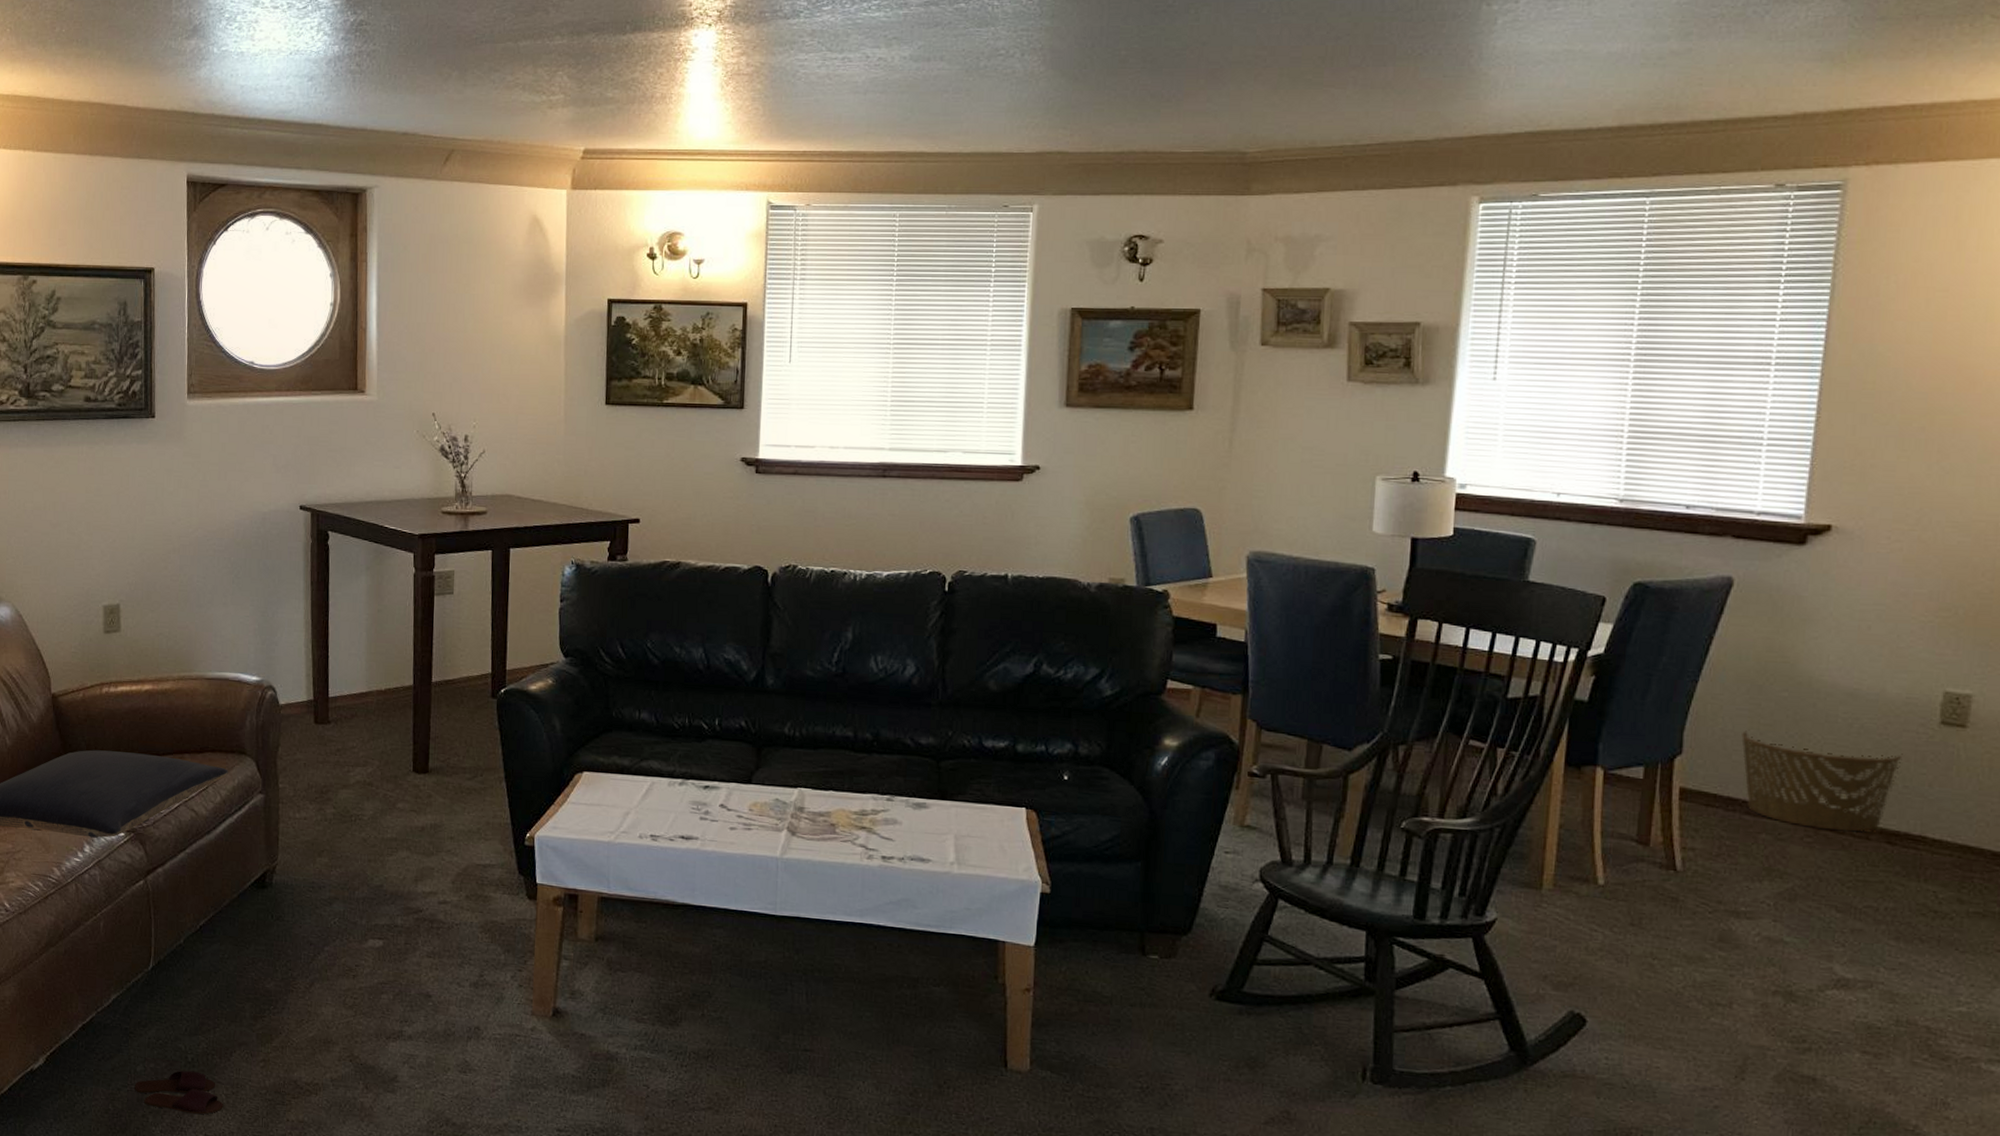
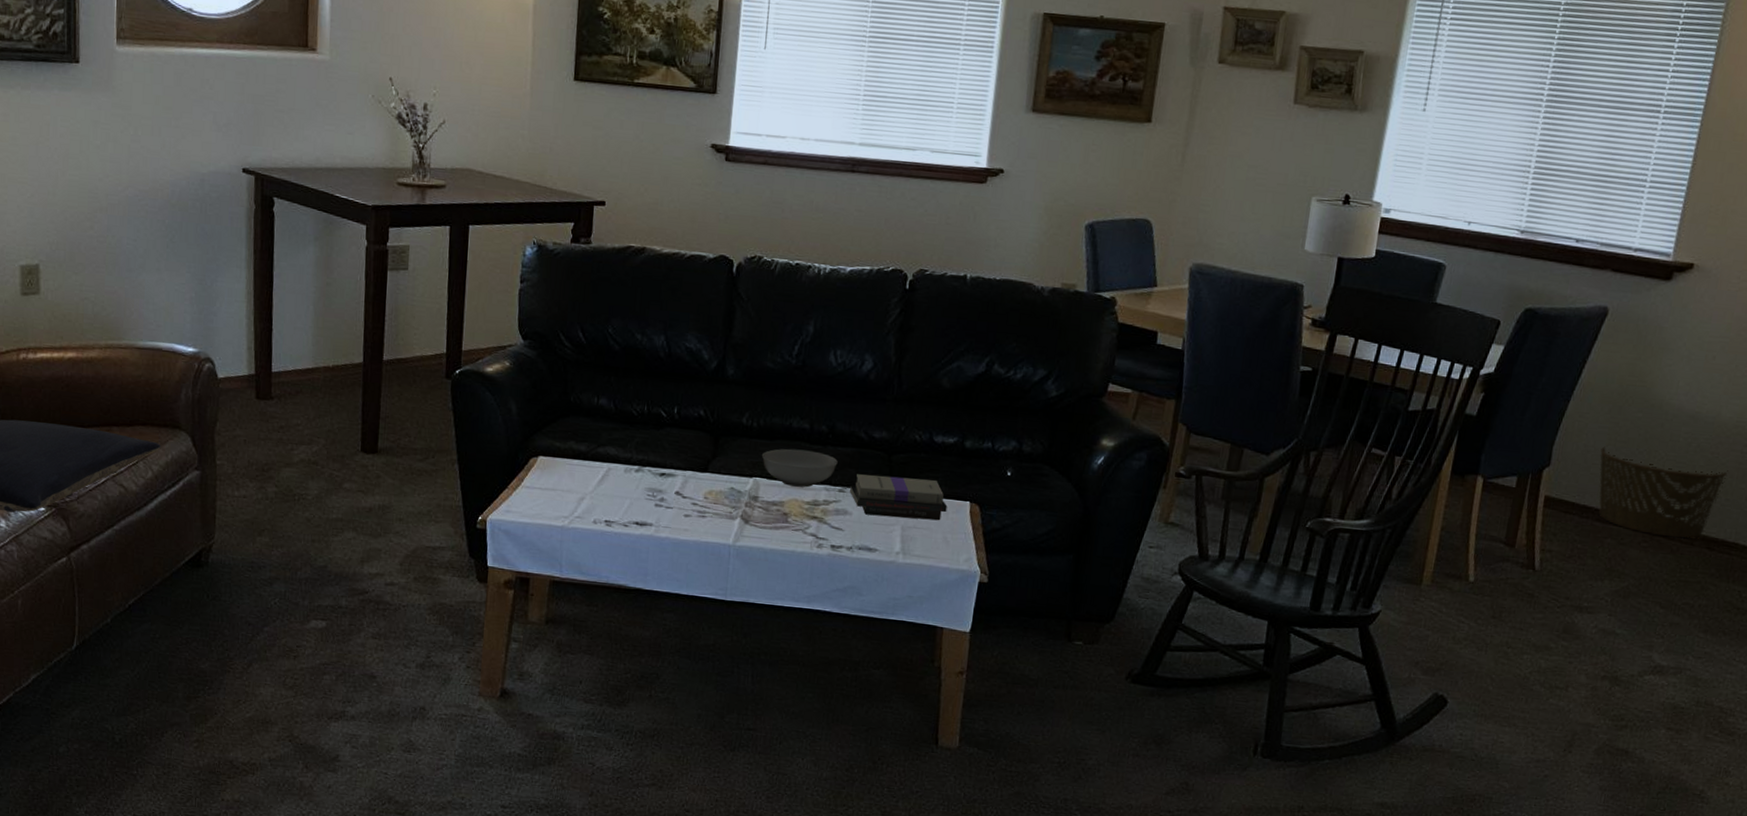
slippers: present [135,1070,223,1115] -> none [57,751,154,795]
bowl: none [805,757,884,797] -> present [761,449,838,488]
books: none [898,782,1002,829] -> present [850,474,947,521]

